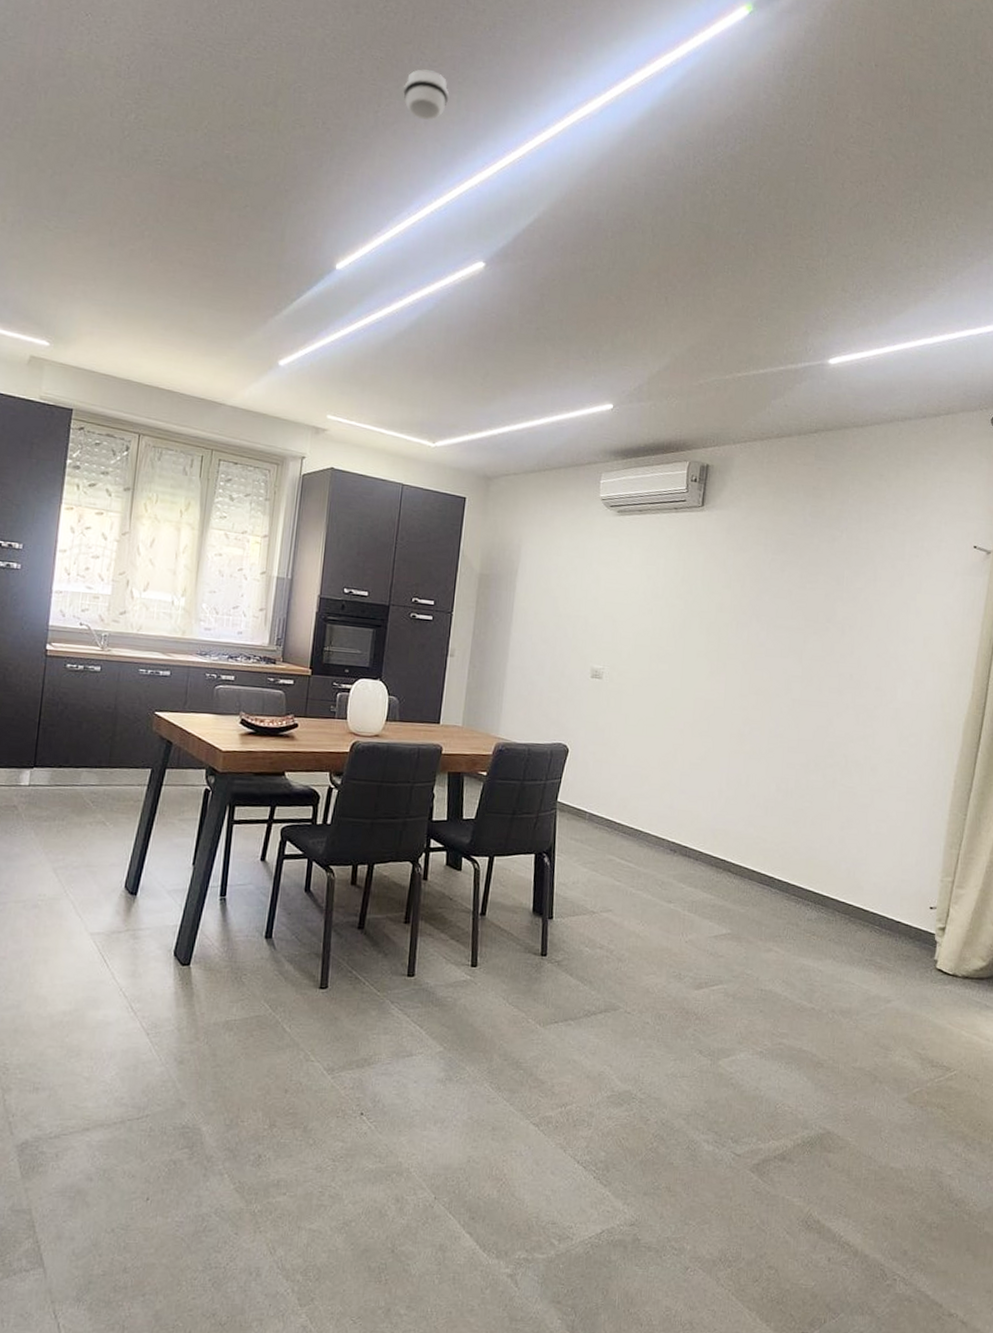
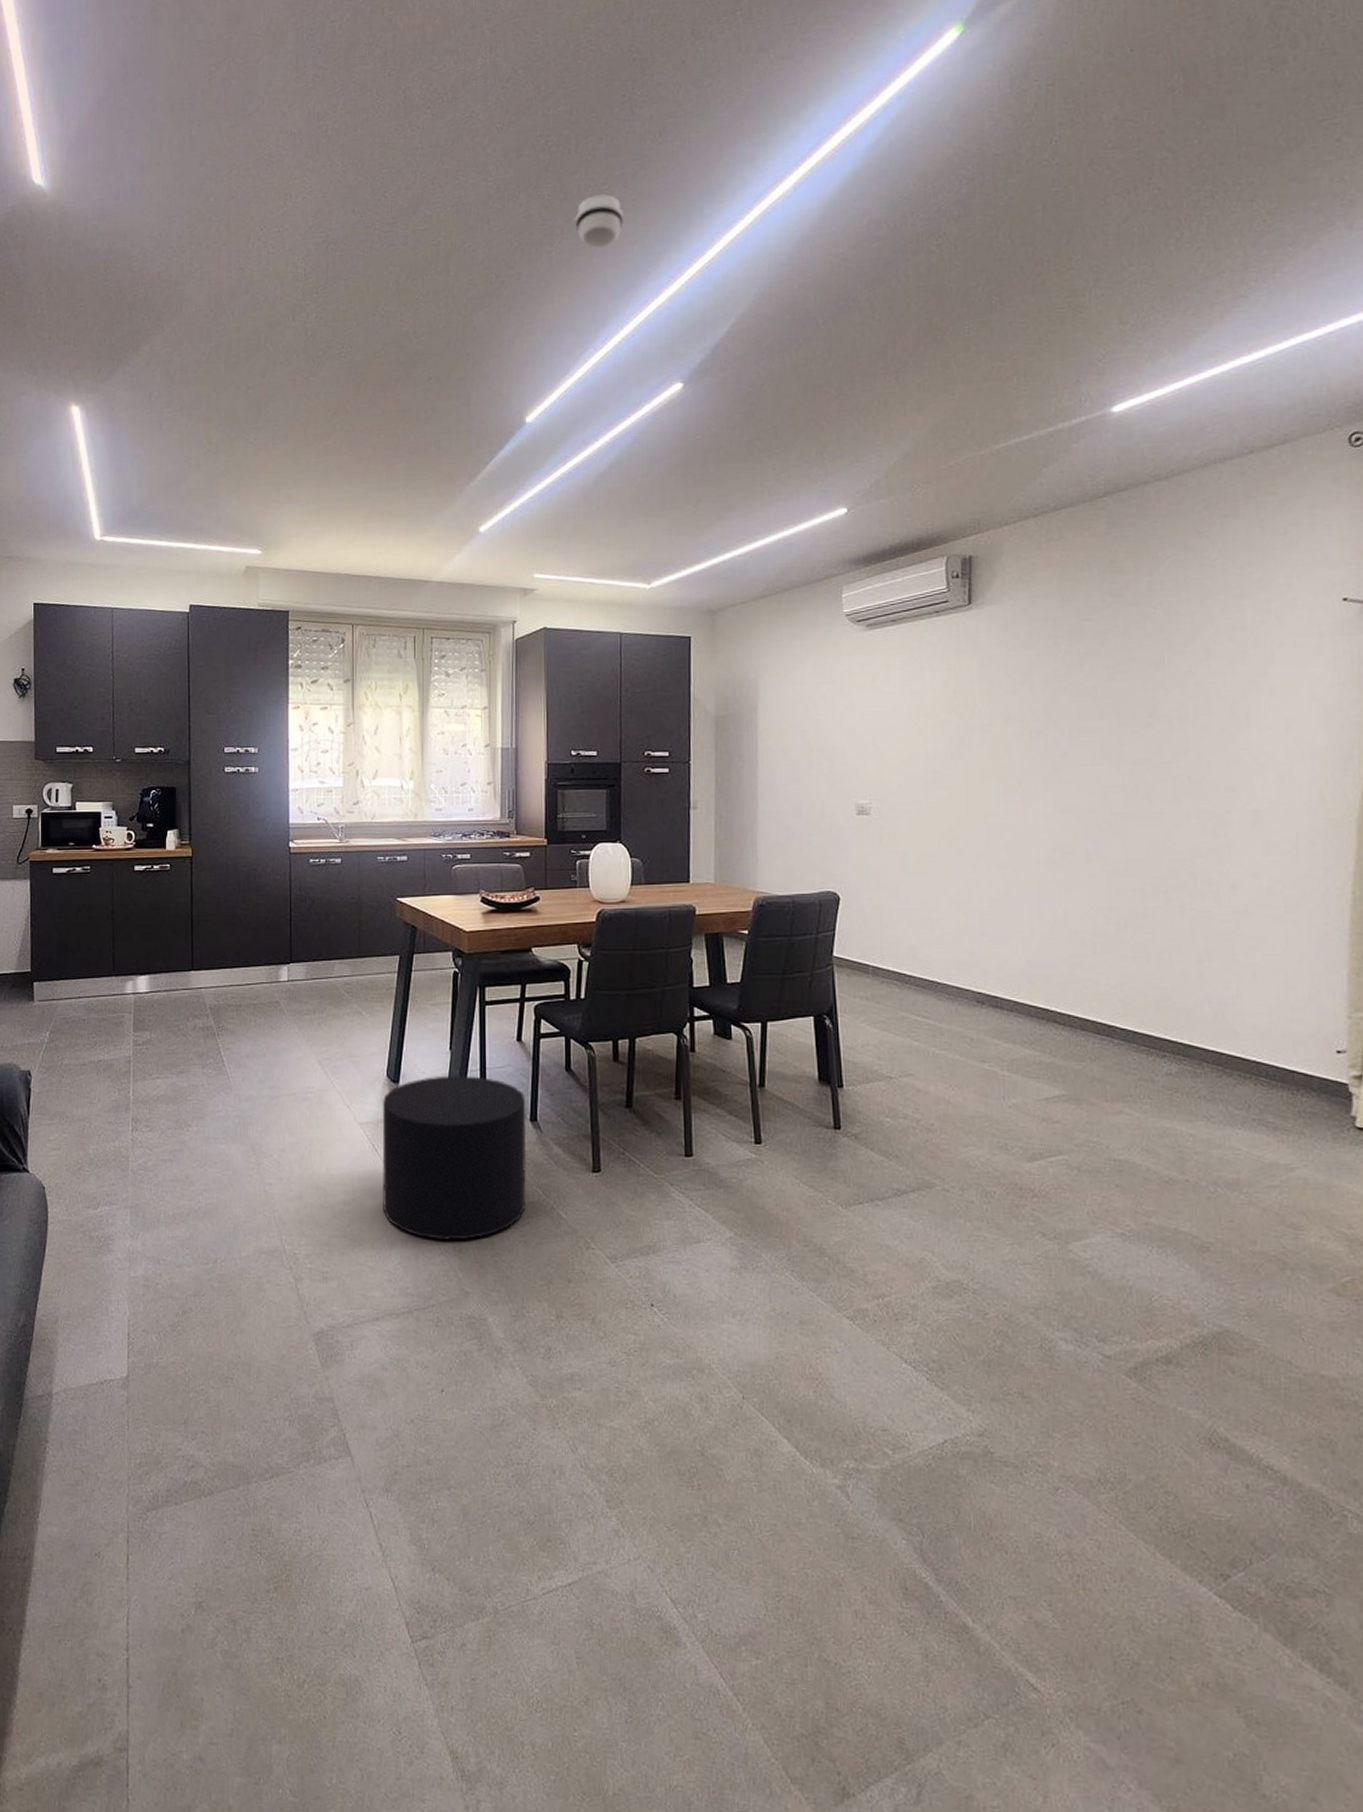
stool: none [105,890,263,1053] -> present [382,1075,527,1241]

